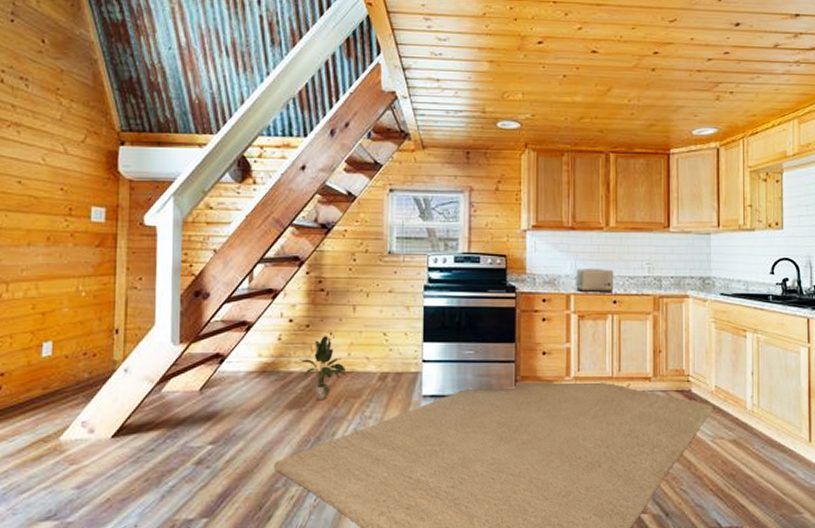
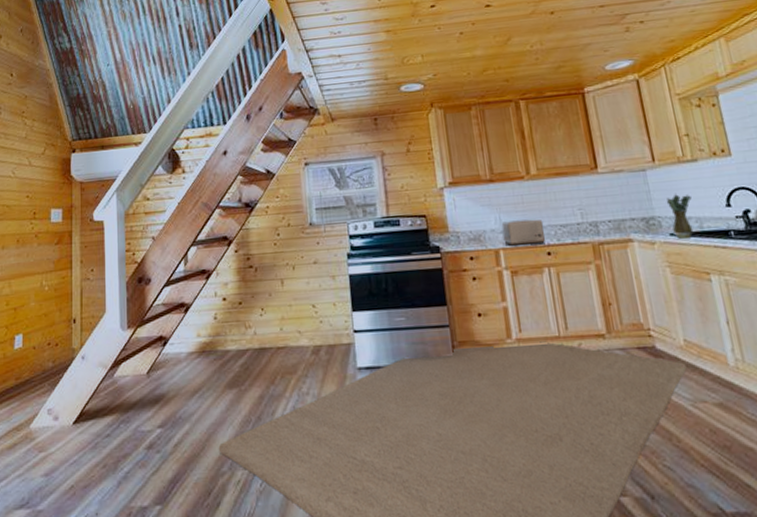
potted plant: present [299,336,347,401] -> none [235,312,281,378]
vase: none [722,257,744,300] -> present [666,193,694,240]

